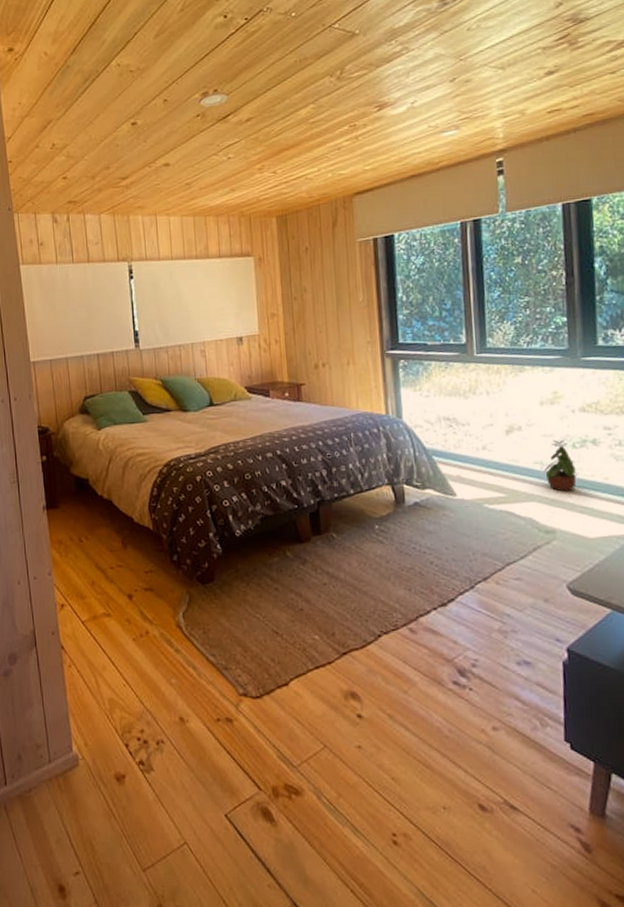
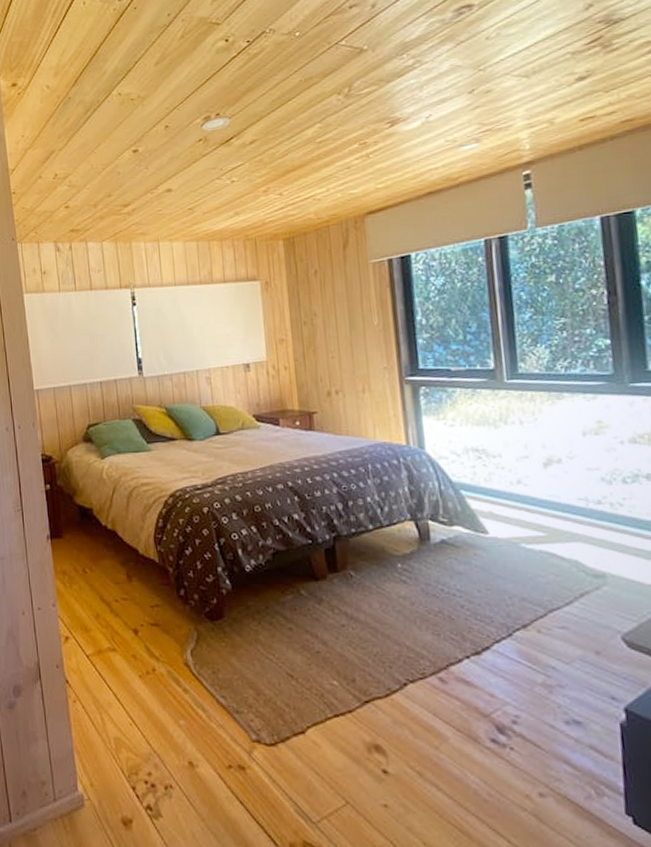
potted plant: present [543,439,578,492] -> none [589,474,630,532]

